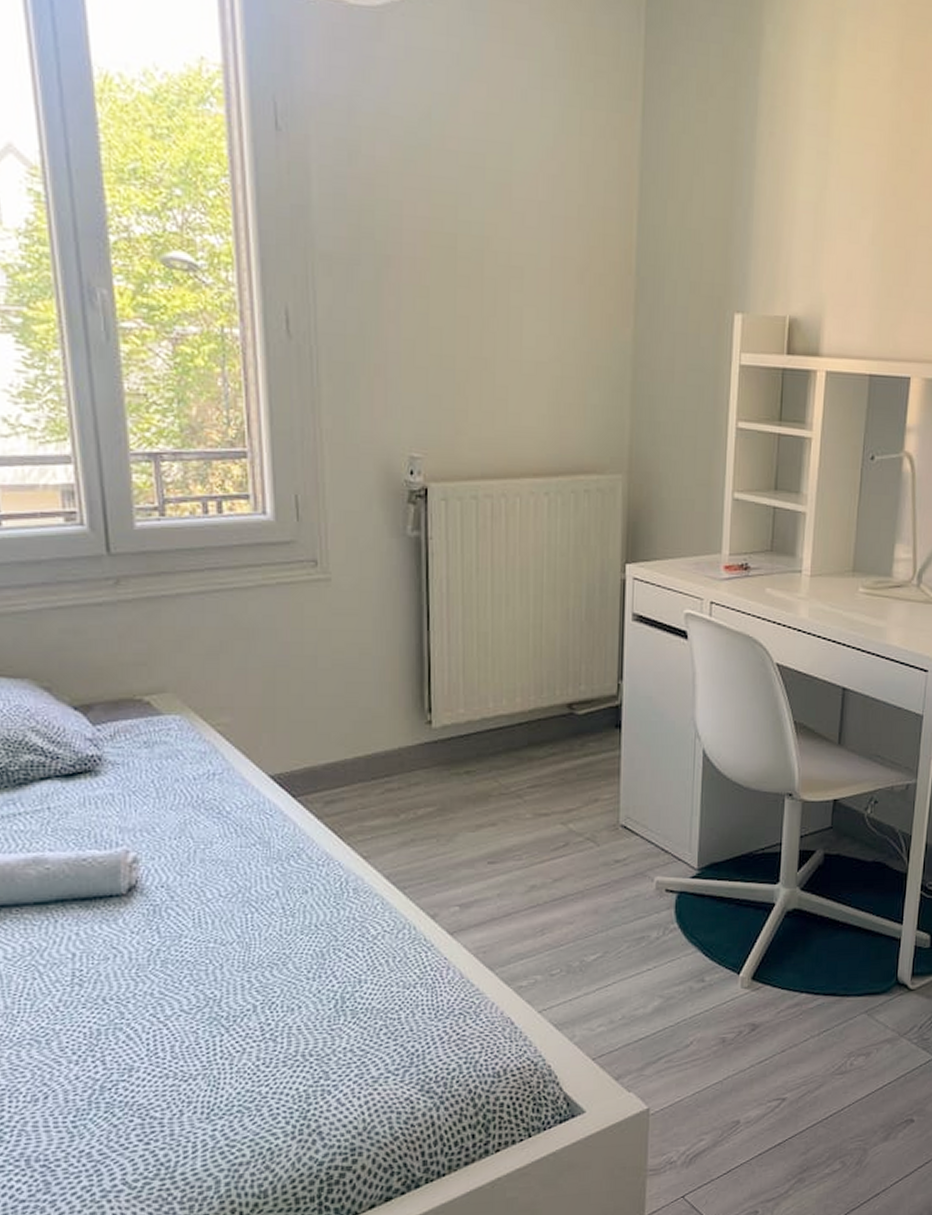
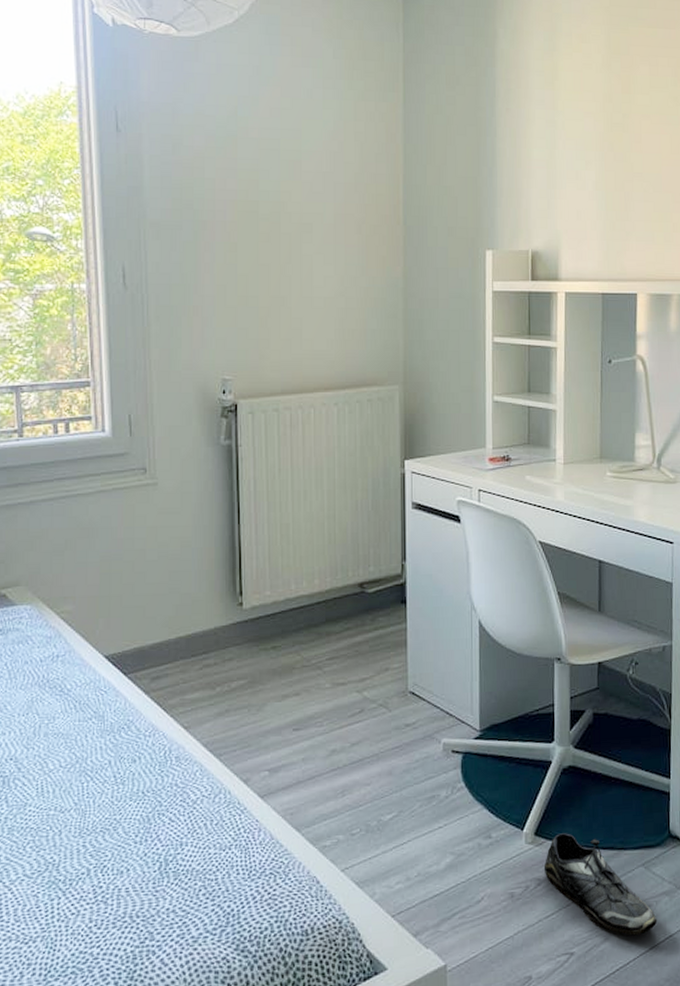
shoe: none [759,978,877,1082] -> present [543,833,658,936]

